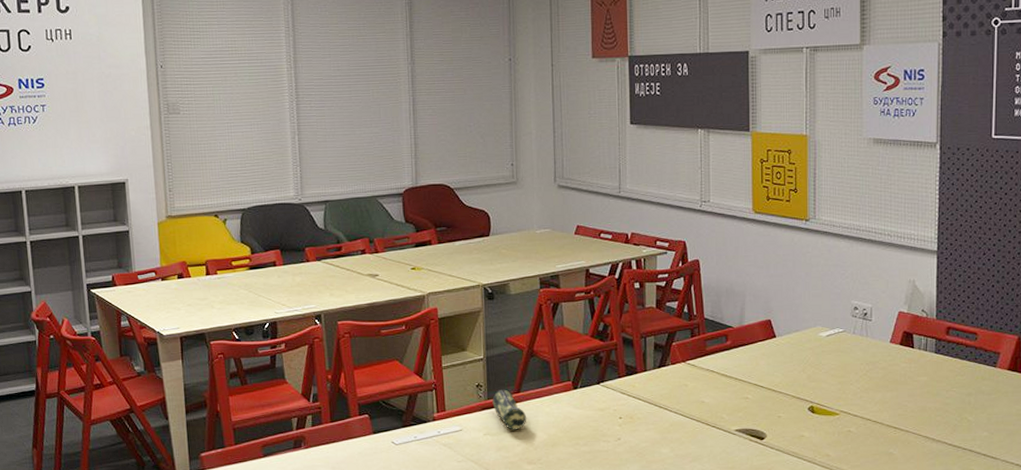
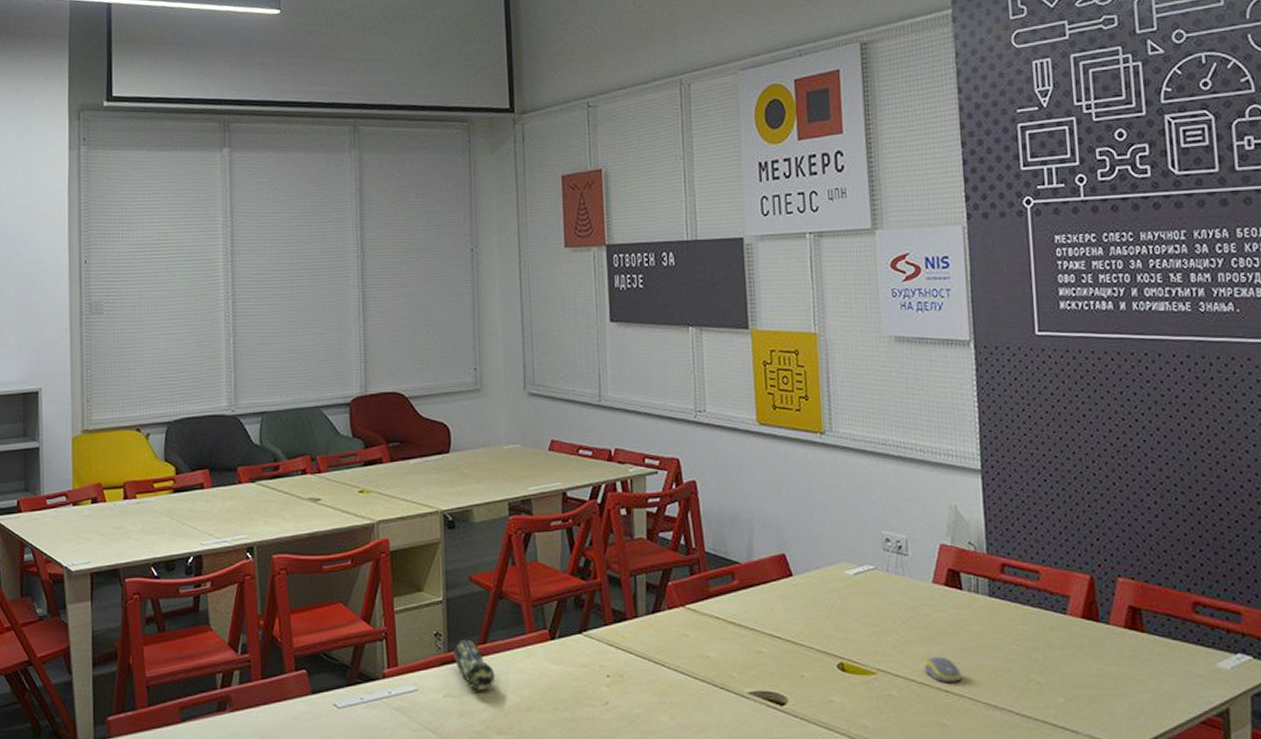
computer mouse: none [879,400,908,421] -> present [924,656,961,682]

